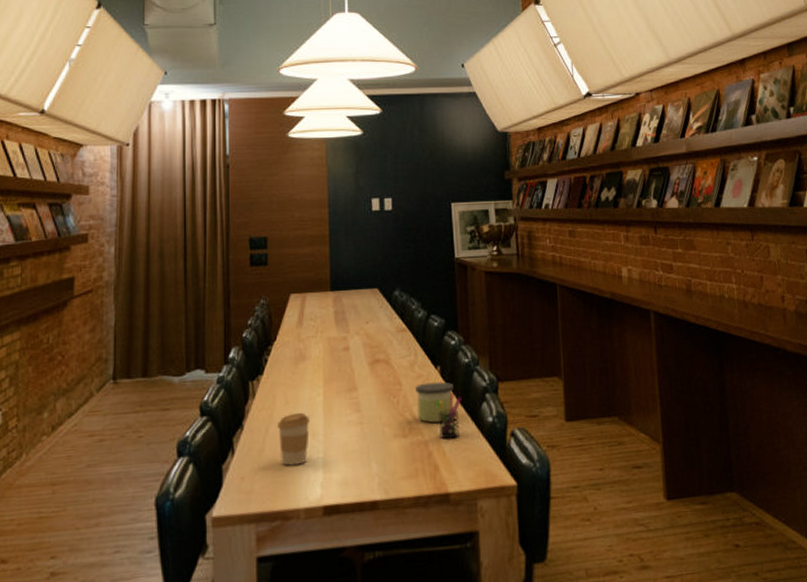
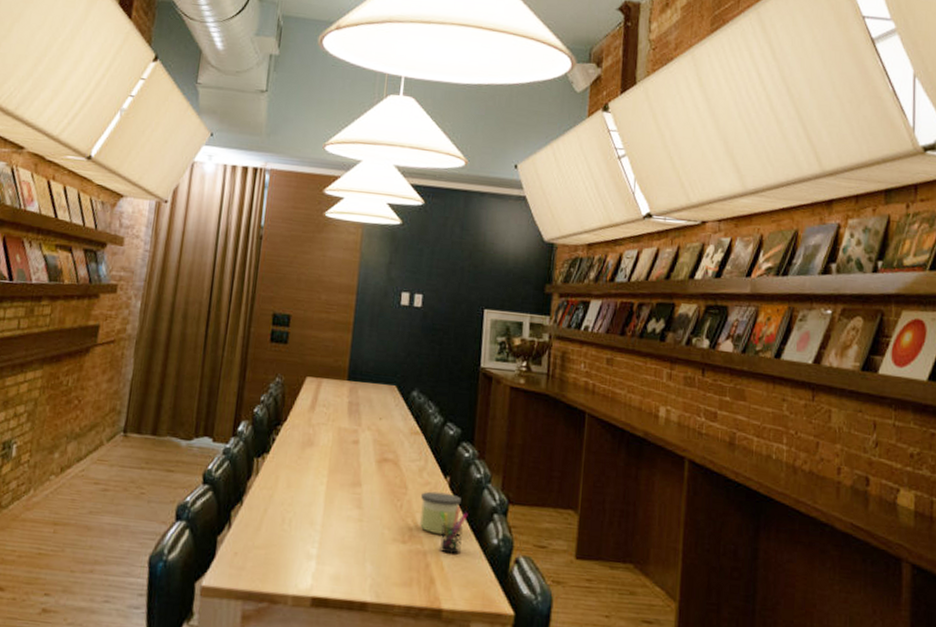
coffee cup: present [278,412,311,466] -> none [275,497,310,551]

